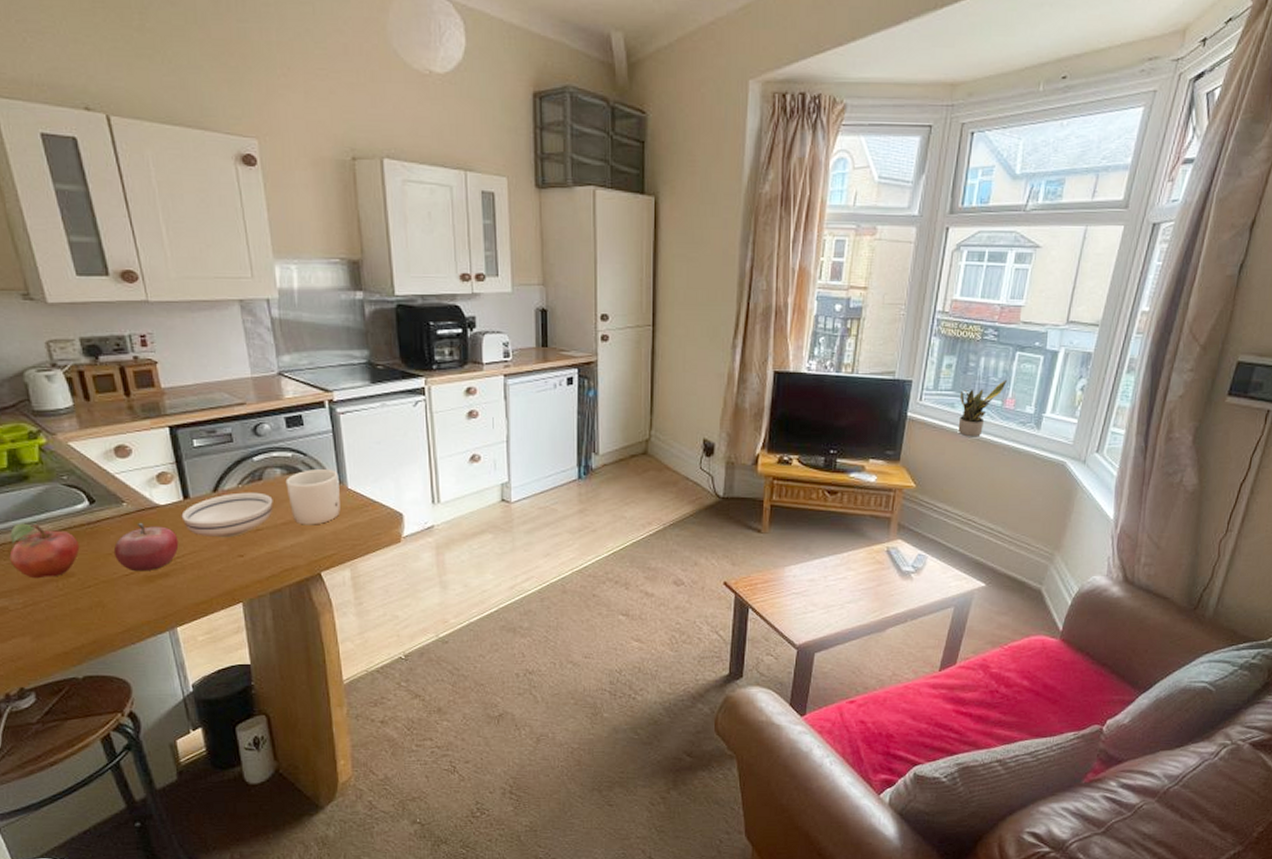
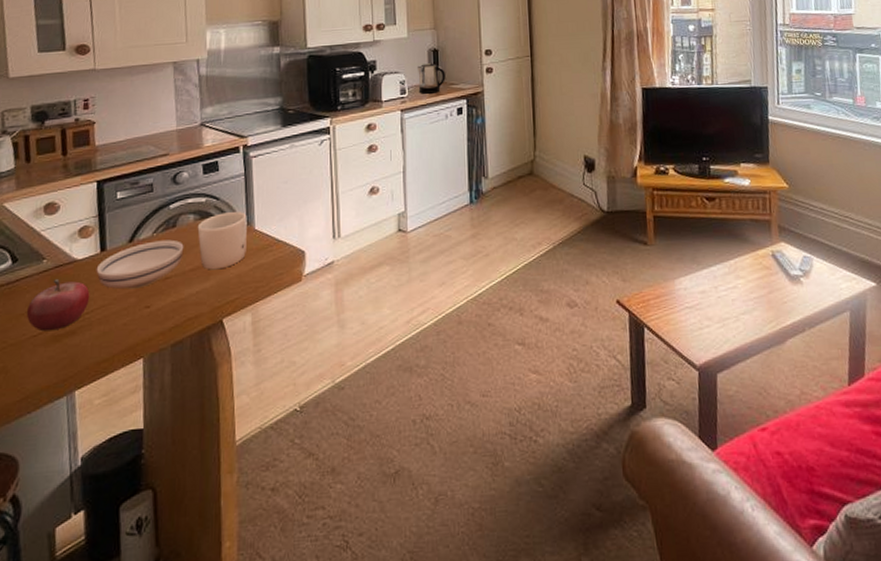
kettle: none [523,325,555,359] -> present [418,63,446,94]
potted plant: present [957,379,1007,437] -> none [814,79,854,135]

